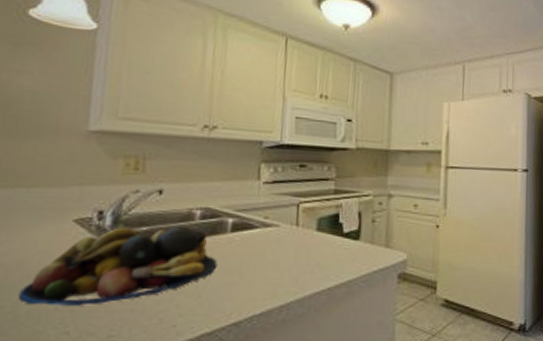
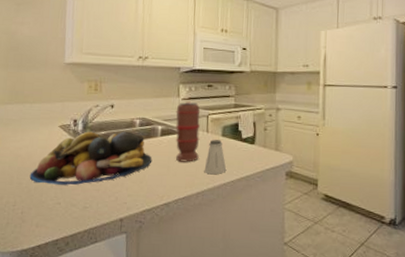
spice grinder: none [251,185,289,266] -> present [175,101,201,162]
saltshaker: none [291,235,322,281] -> present [204,140,227,175]

